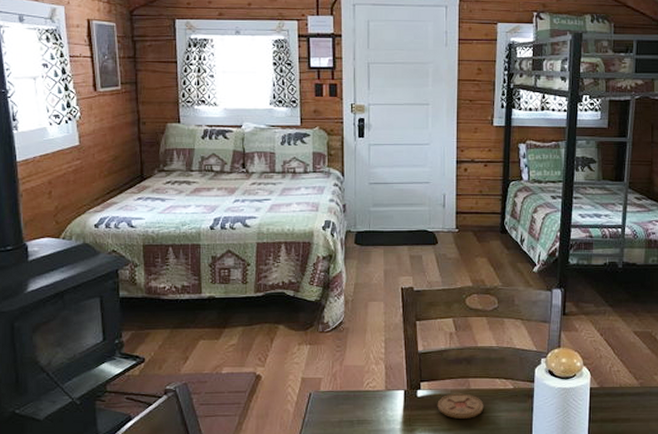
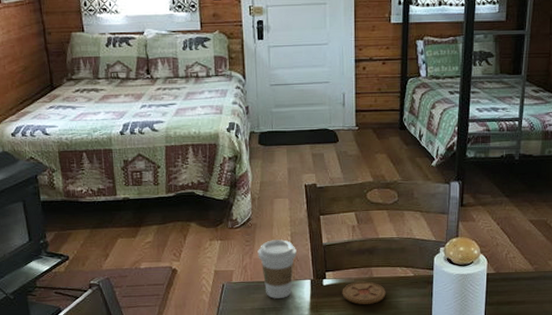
coffee cup: none [349,344,390,410] -> present [257,239,297,299]

